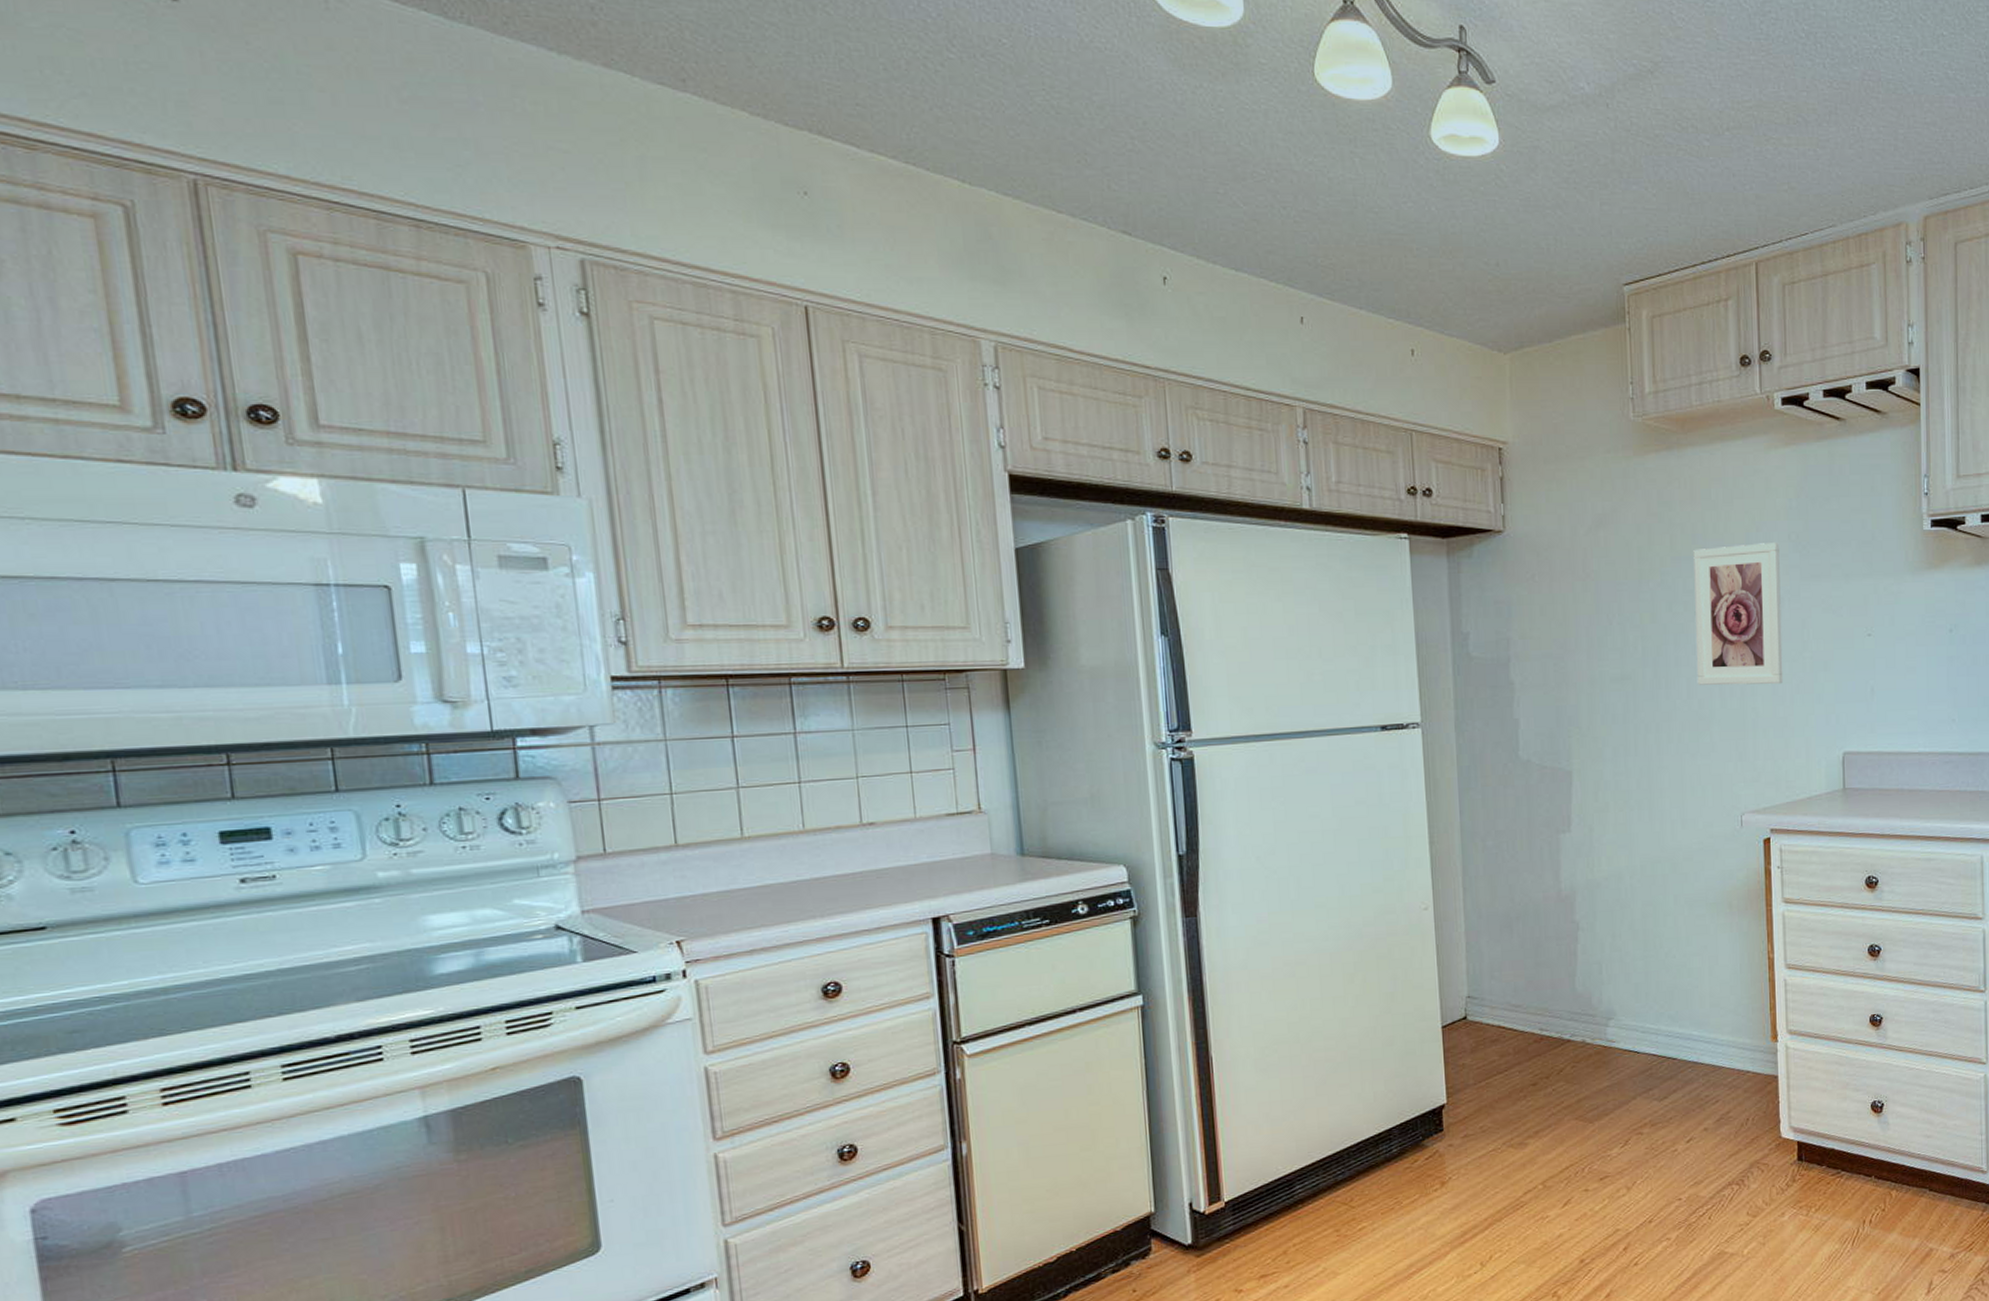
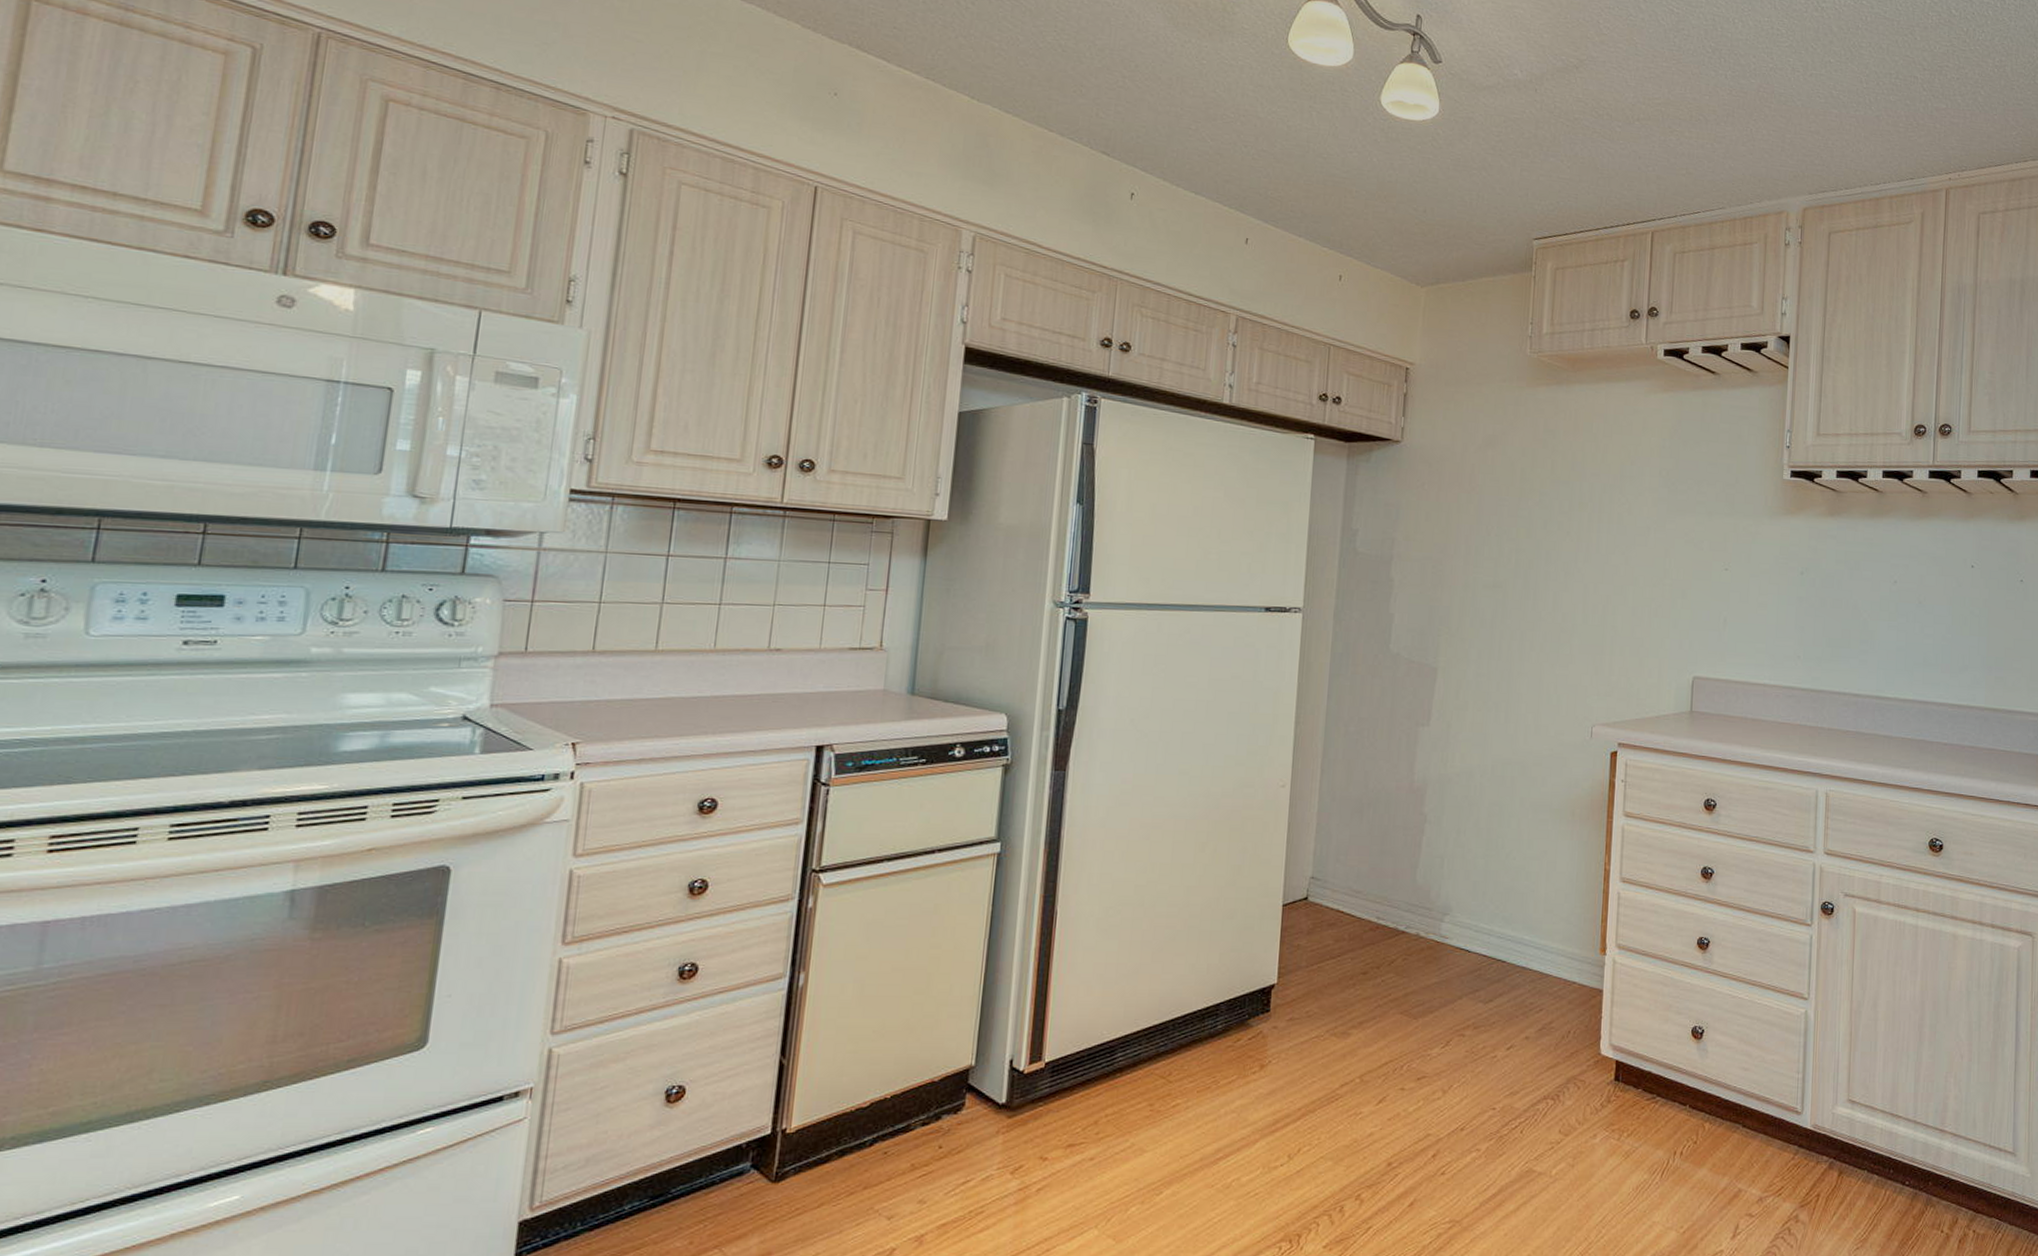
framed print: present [1693,543,1784,686] -> none [1563,475,1650,607]

